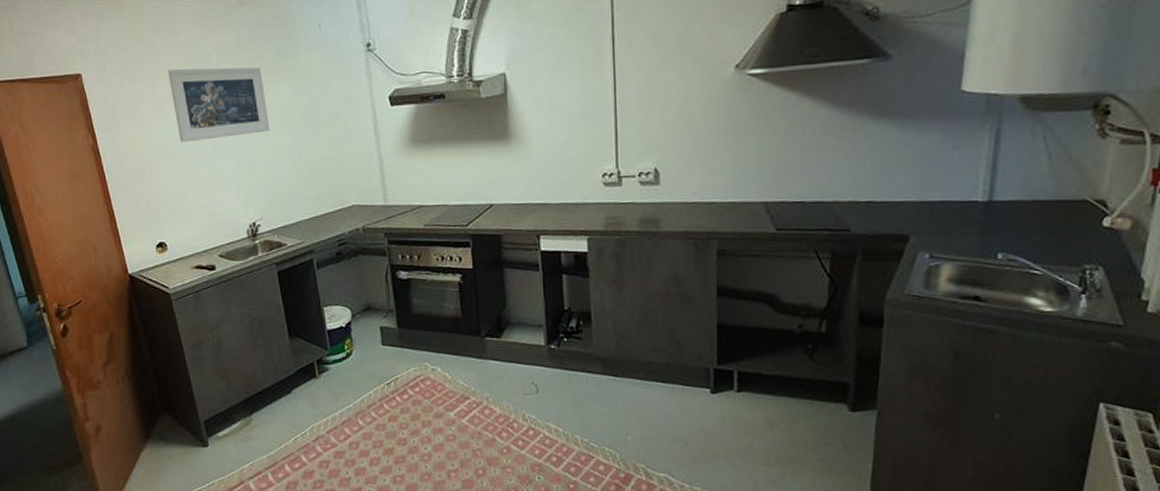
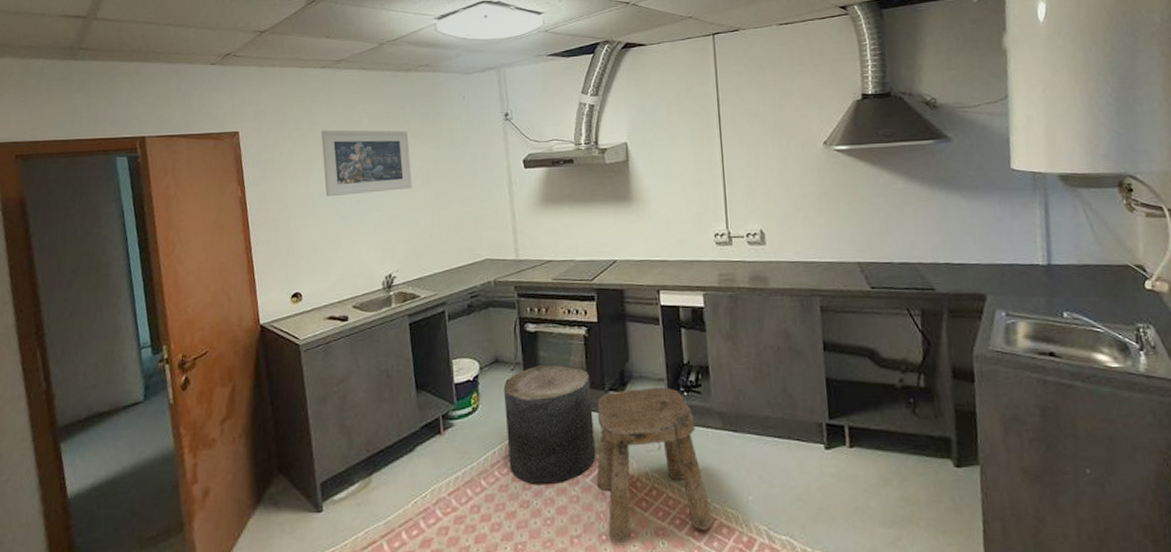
stool: none [377,311,472,424] -> present [503,364,596,484]
stool: none [473,333,590,477] -> present [597,386,713,542]

